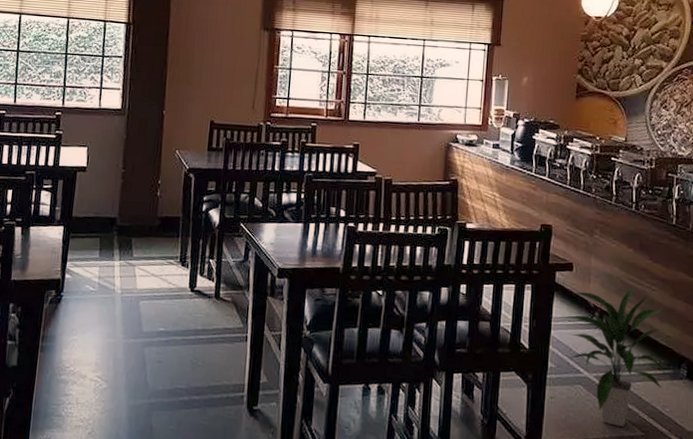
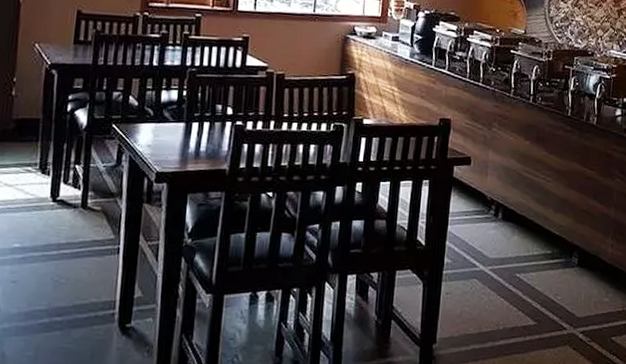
indoor plant: present [566,284,666,426] -> none [463,176,559,317]

